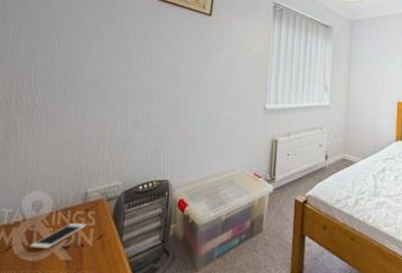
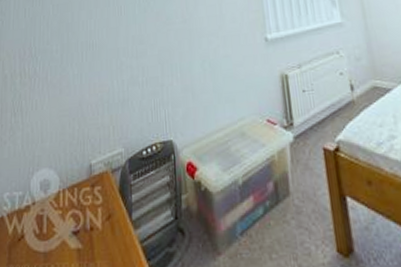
cell phone: present [29,223,86,249] -> none [40,202,94,236]

